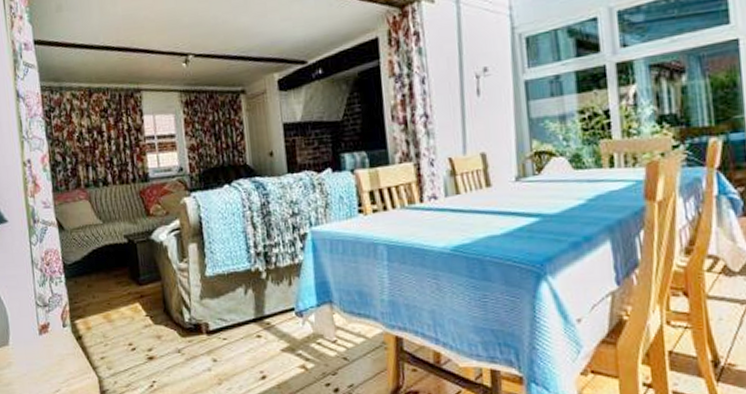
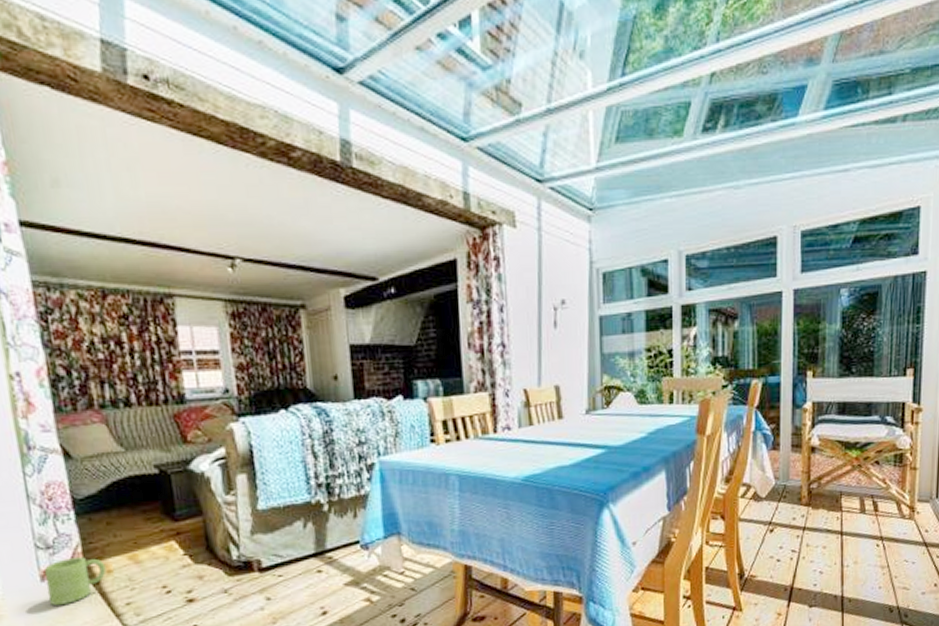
mug: none [41,315,87,356] -> present [44,557,107,605]

